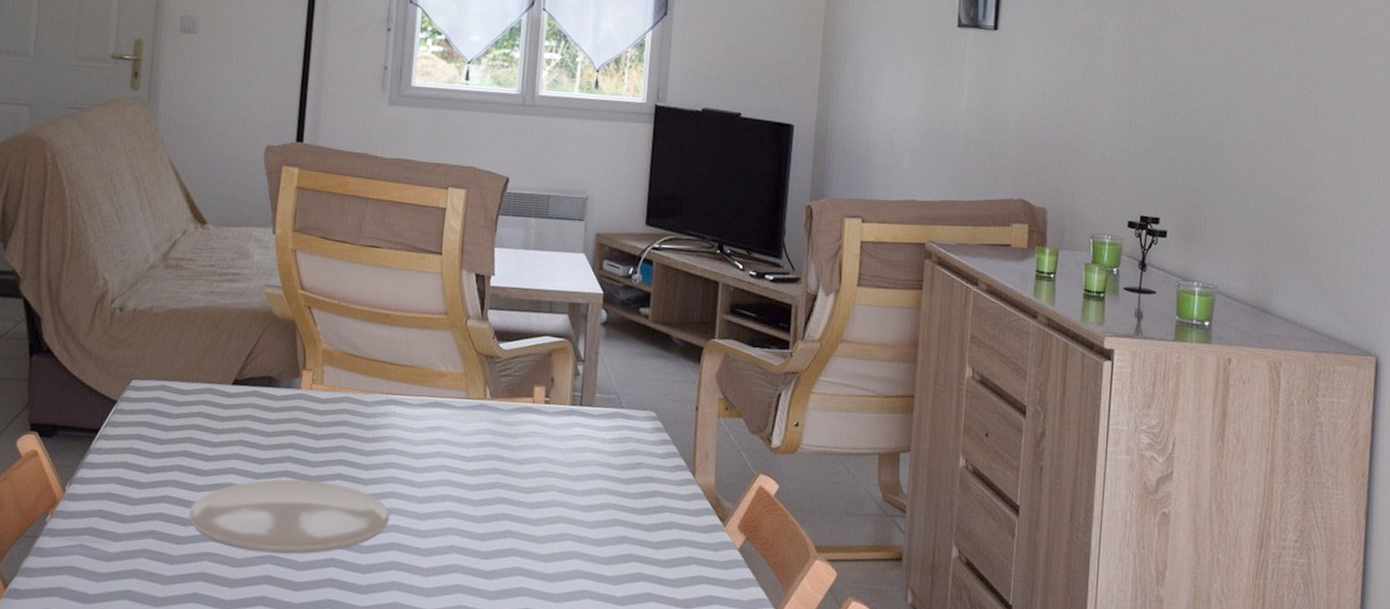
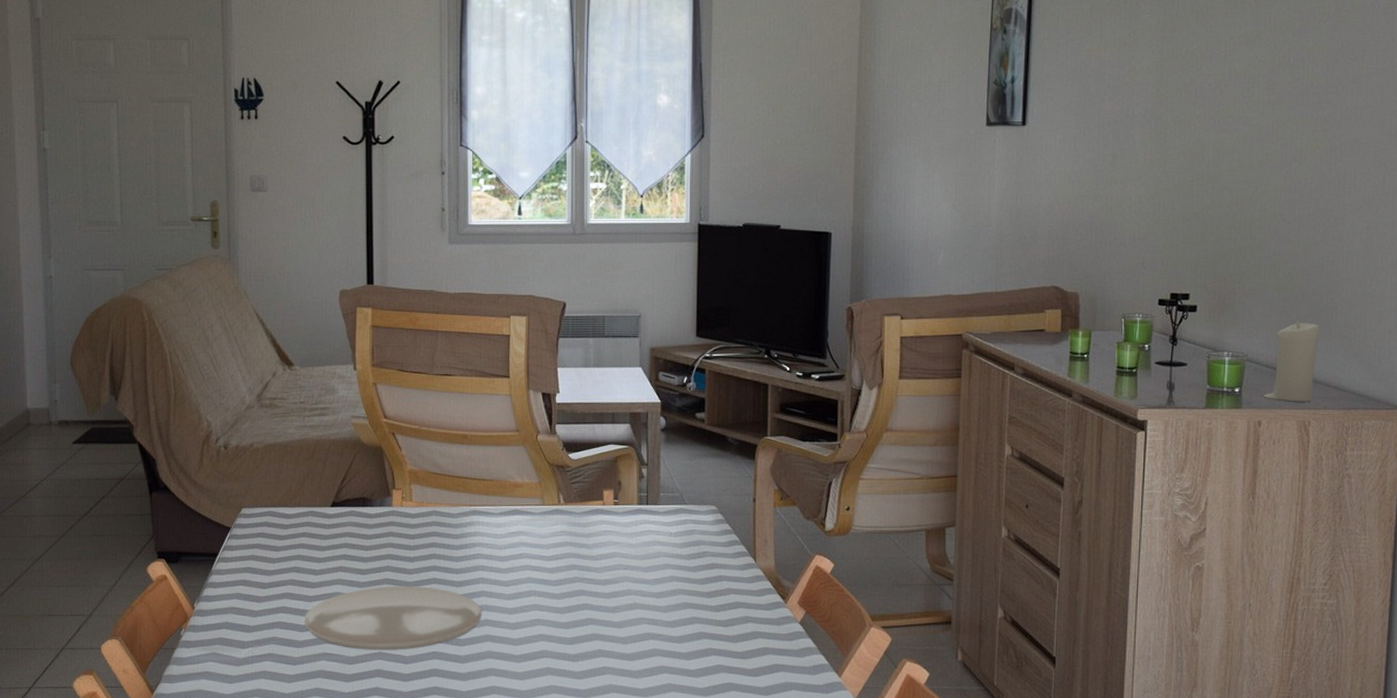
candle: none [1233,254,1291,342] -> present [1263,320,1320,402]

